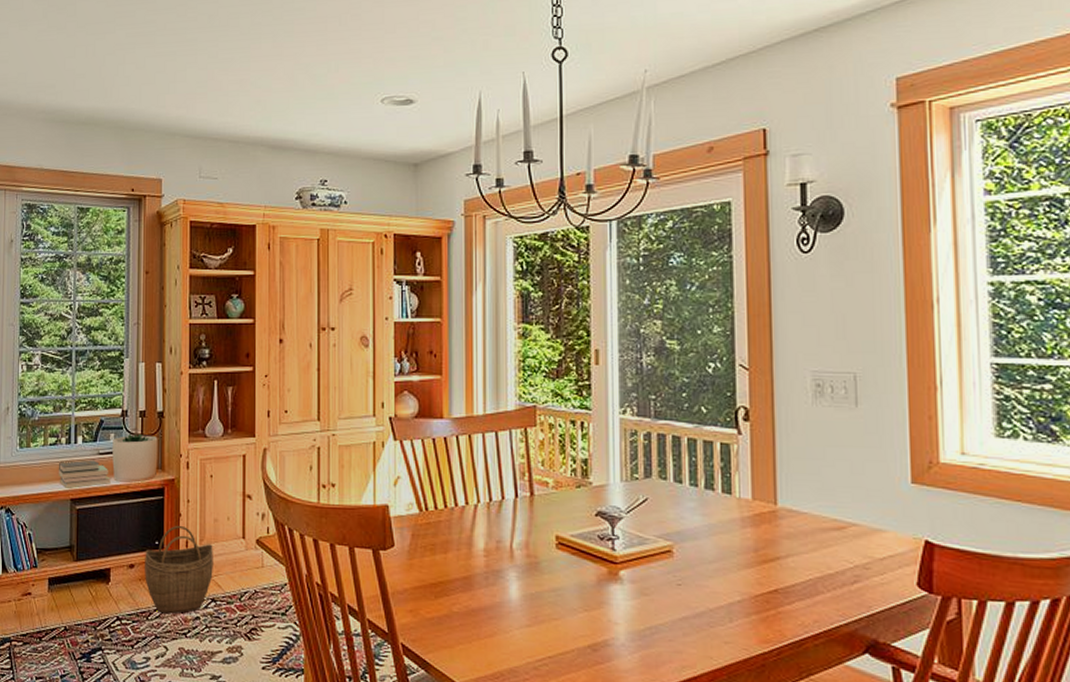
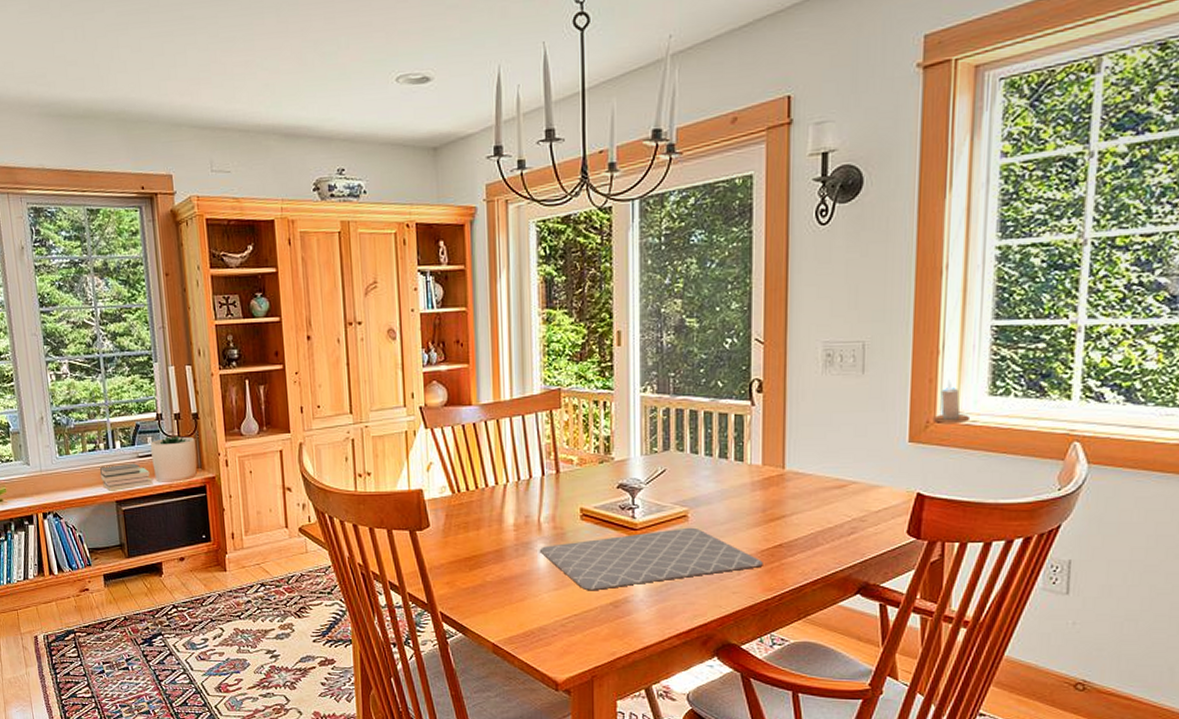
woven basket: present [145,525,213,614] -> none [193,519,260,600]
placemat: none [511,564,757,630] -> present [539,527,763,590]
candle: none [935,416,976,467] -> present [932,378,969,425]

